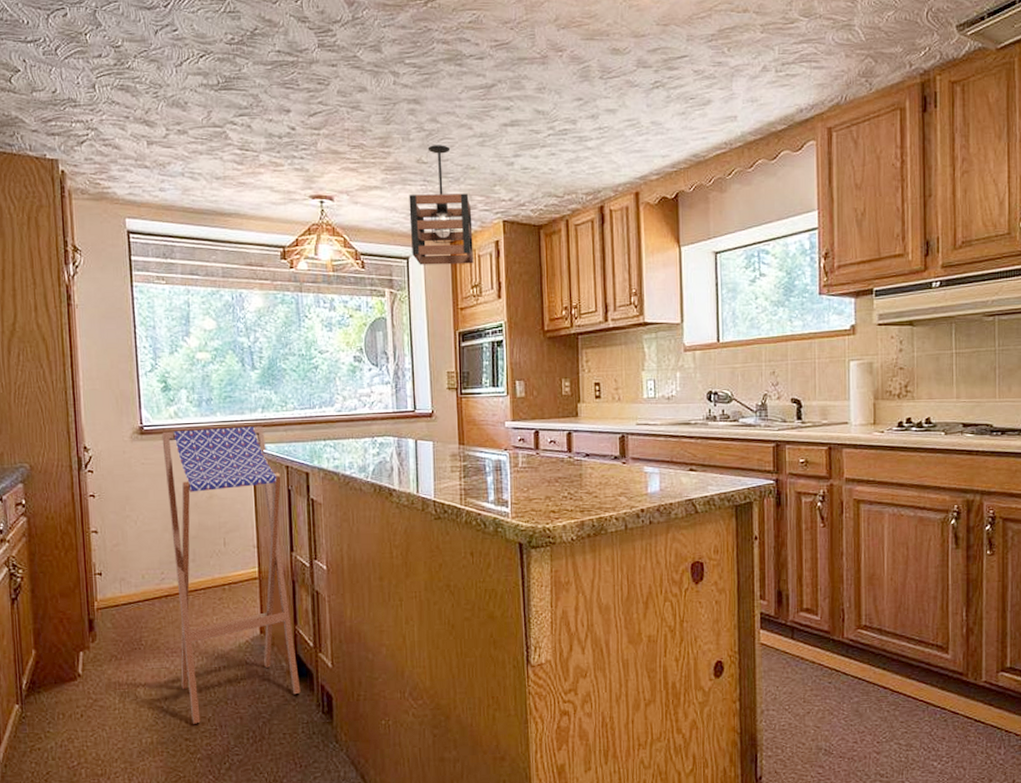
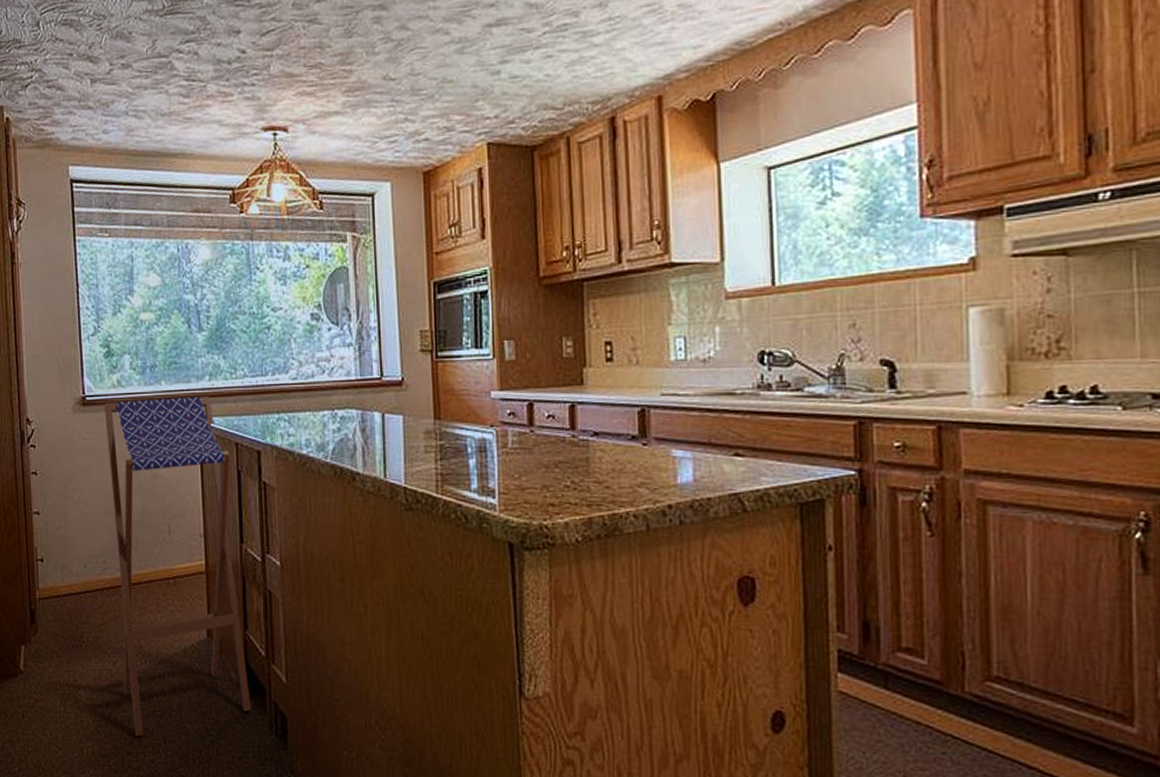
pendant light: present [409,145,474,265] -> none [374,56,451,203]

